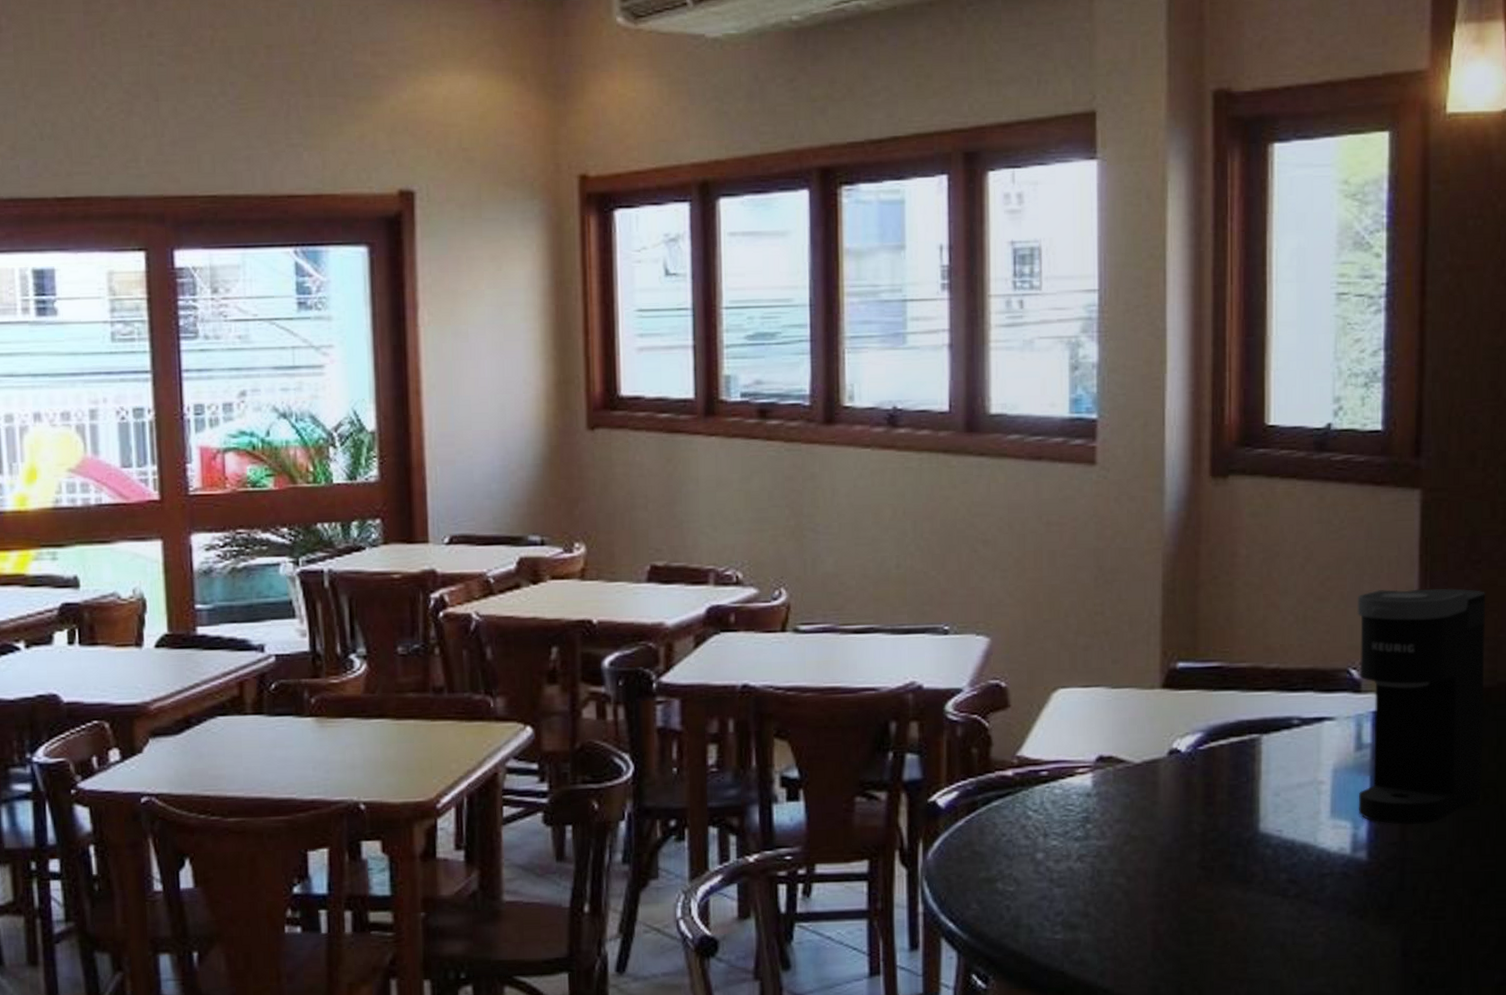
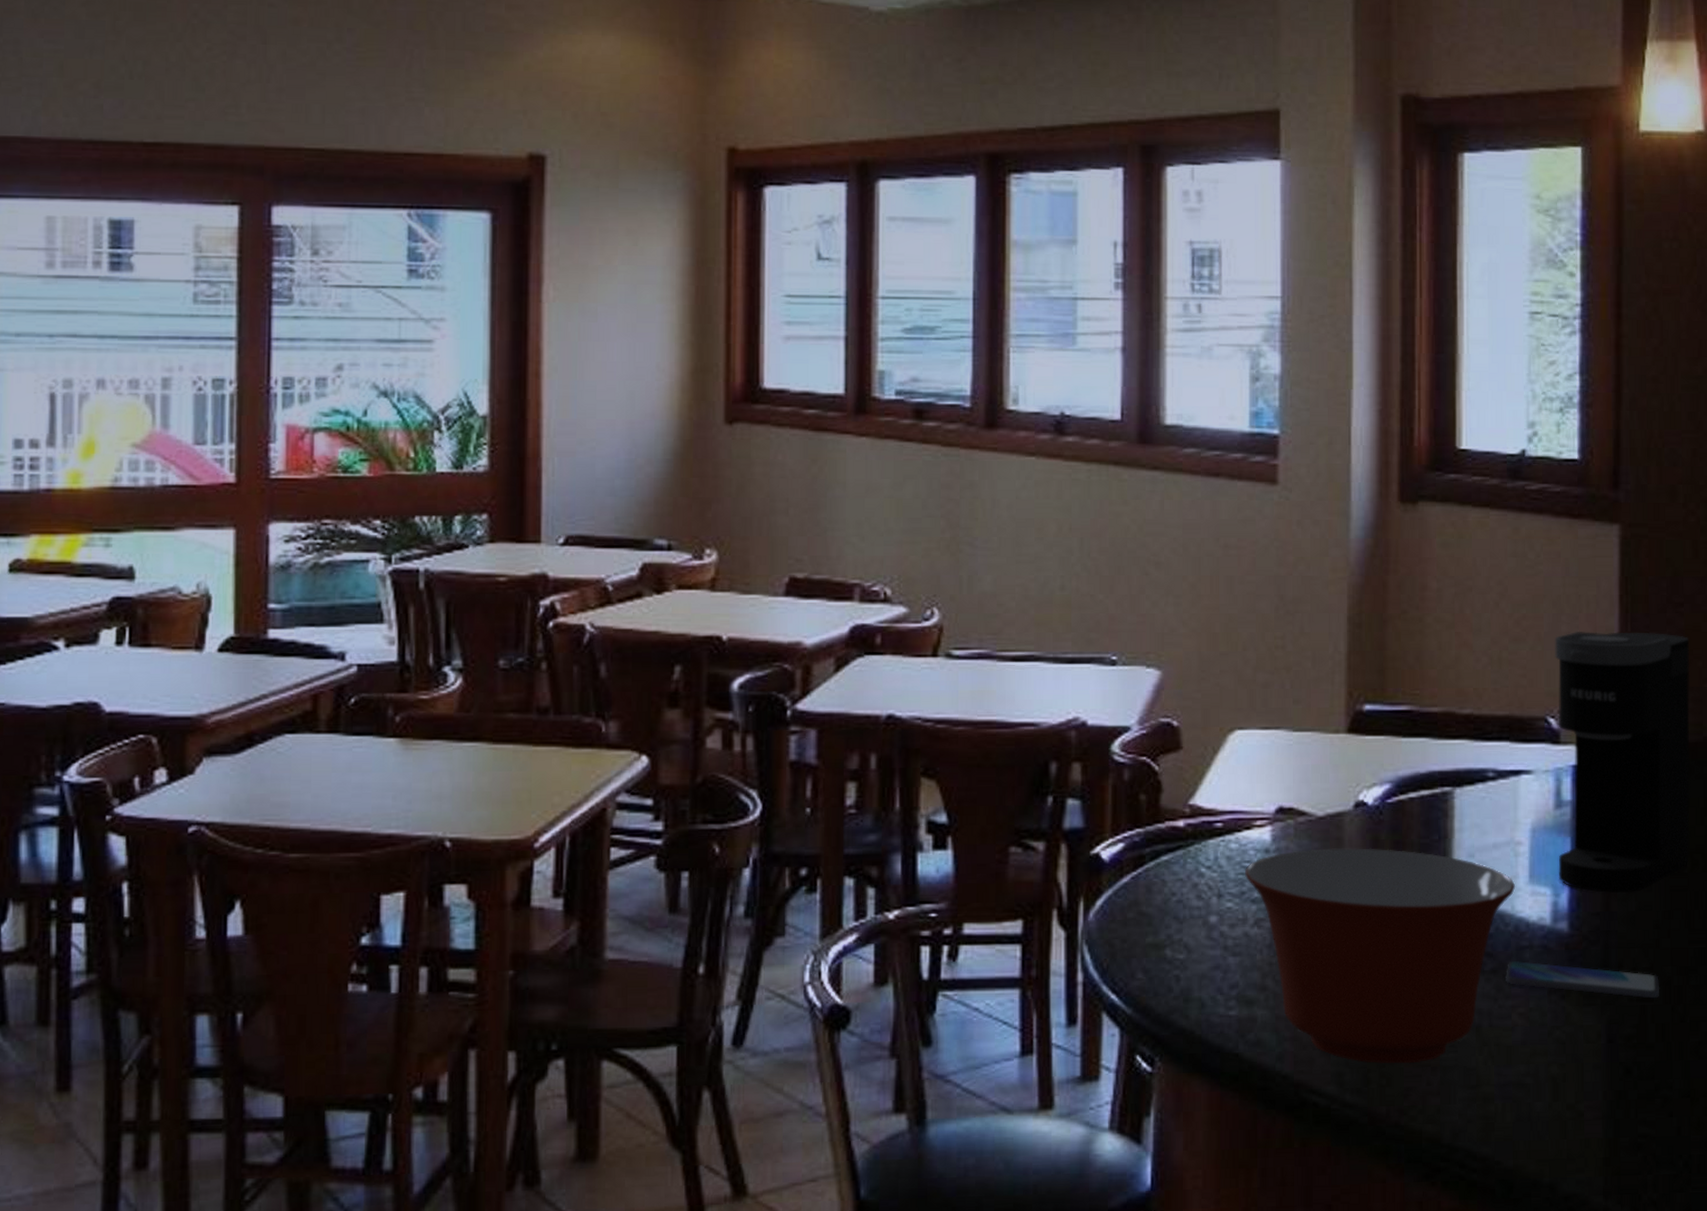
mixing bowl: none [1068,790,1318,979] -> present [1245,848,1516,1064]
smartphone: none [1308,887,1452,917] -> present [1506,961,1660,999]

